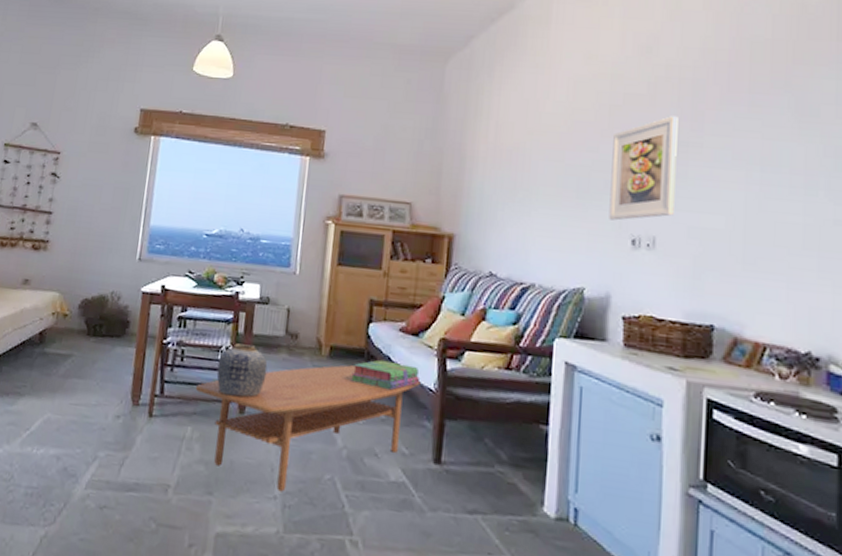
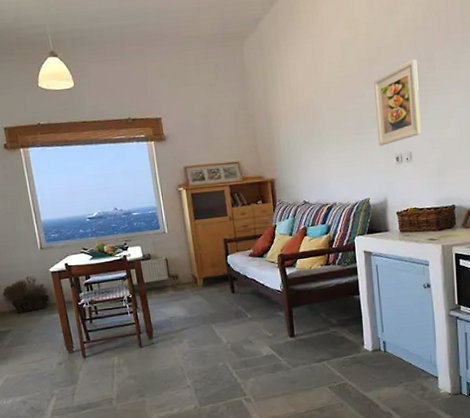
coffee table: present [195,365,421,492] -> none [112,287,271,382]
vase: present [216,343,268,398] -> none [124,291,162,329]
stack of books: present [351,359,419,391] -> none [222,278,270,299]

